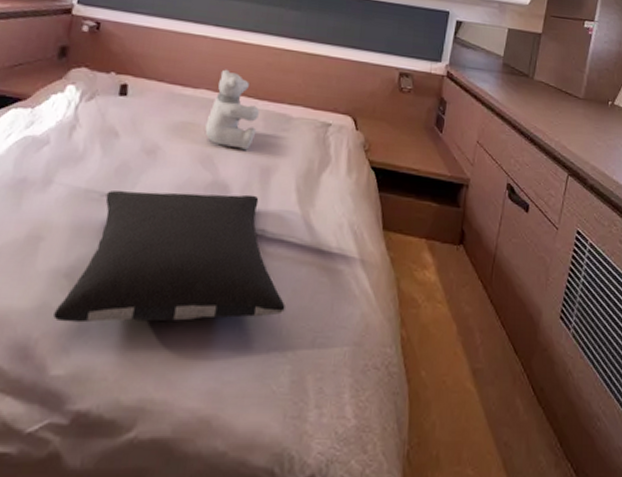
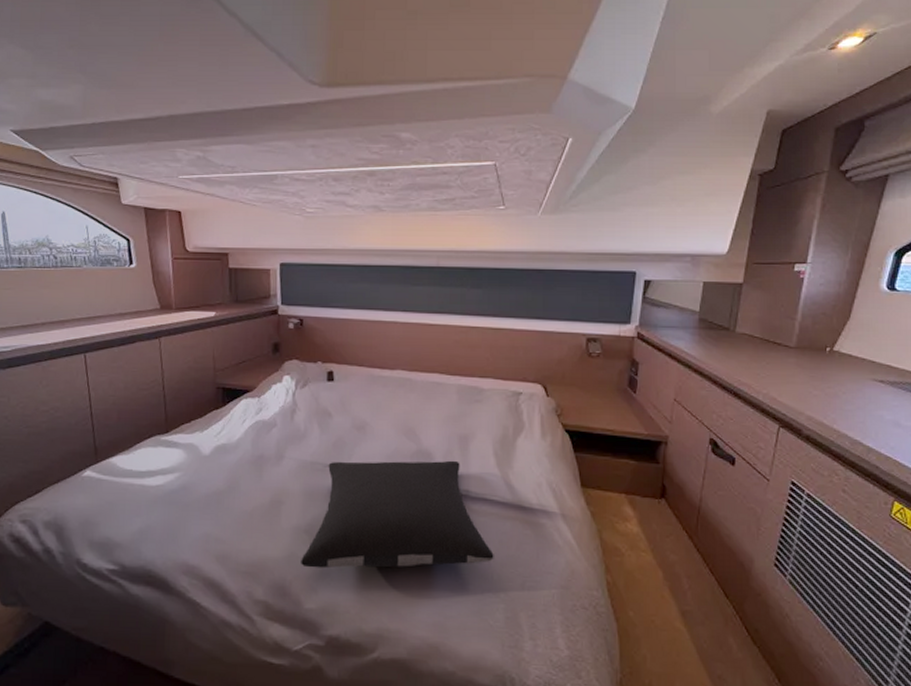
teddy bear: present [205,69,259,150] -> none [405,350,452,421]

